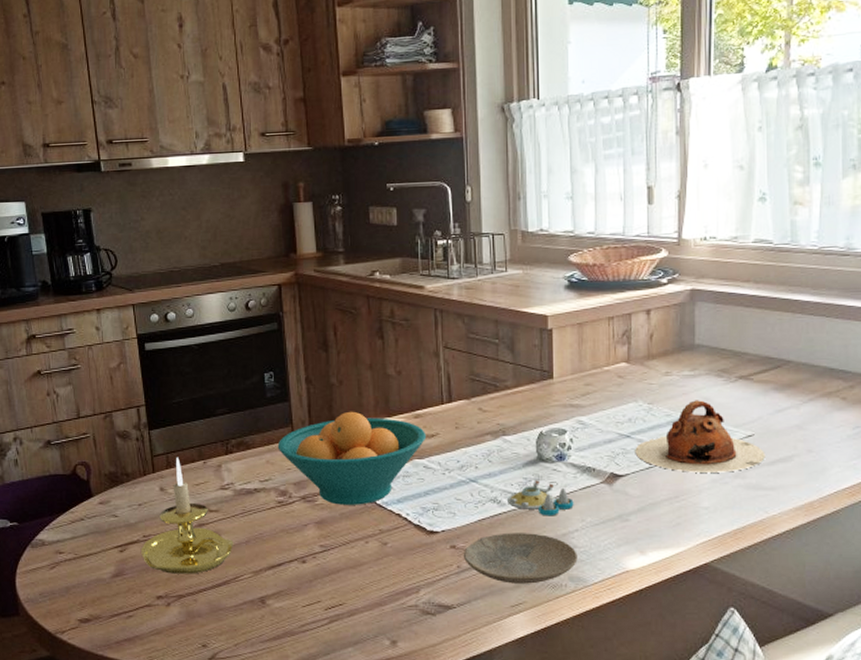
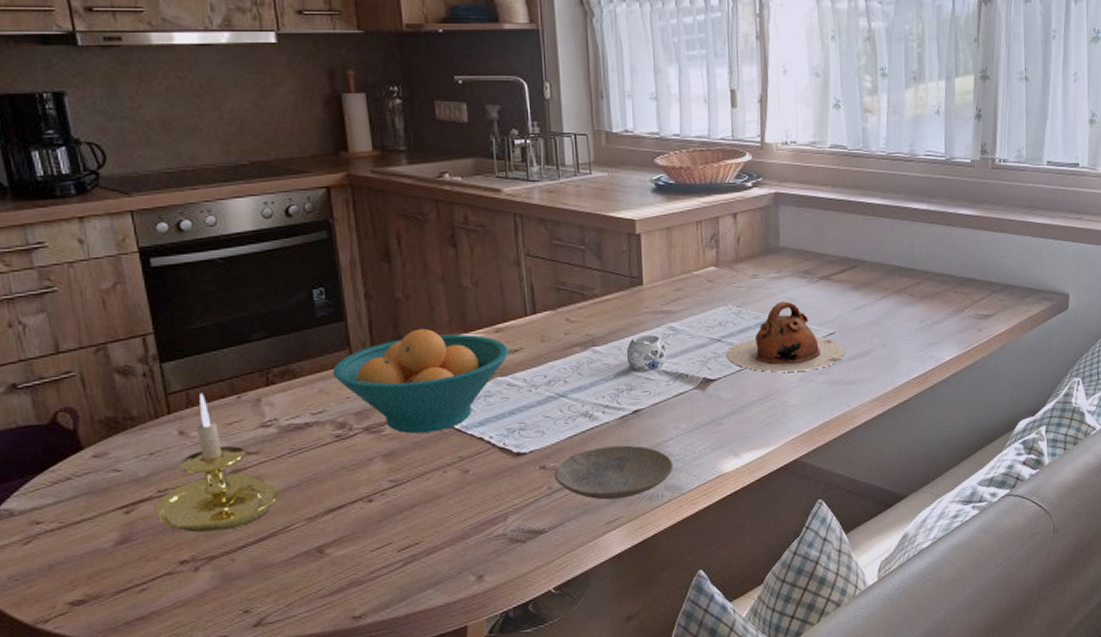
salt and pepper shaker set: present [507,480,574,516] -> none [599,390,668,427]

